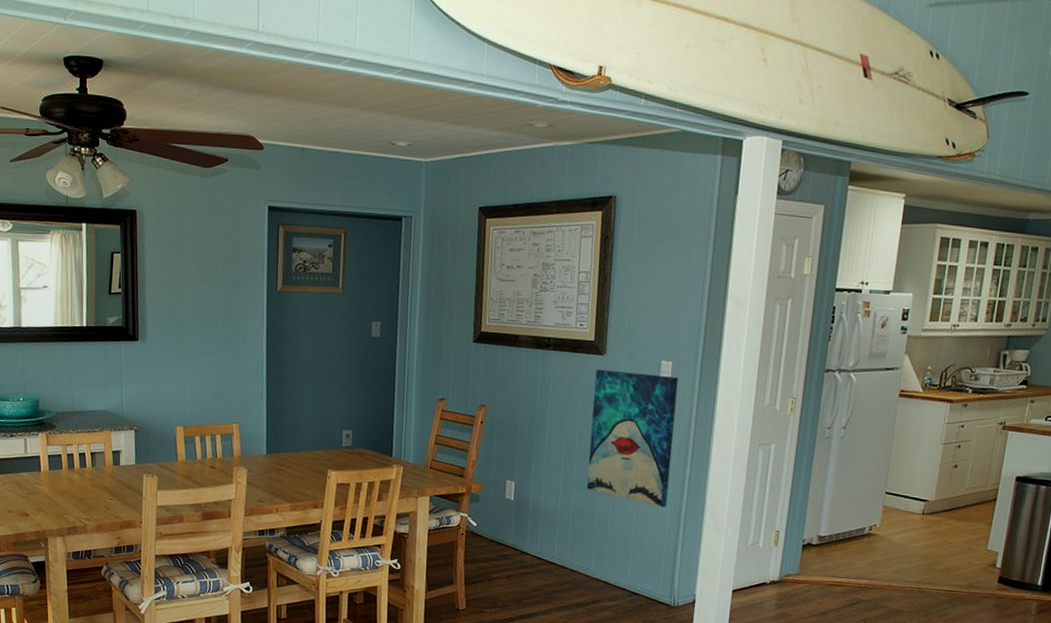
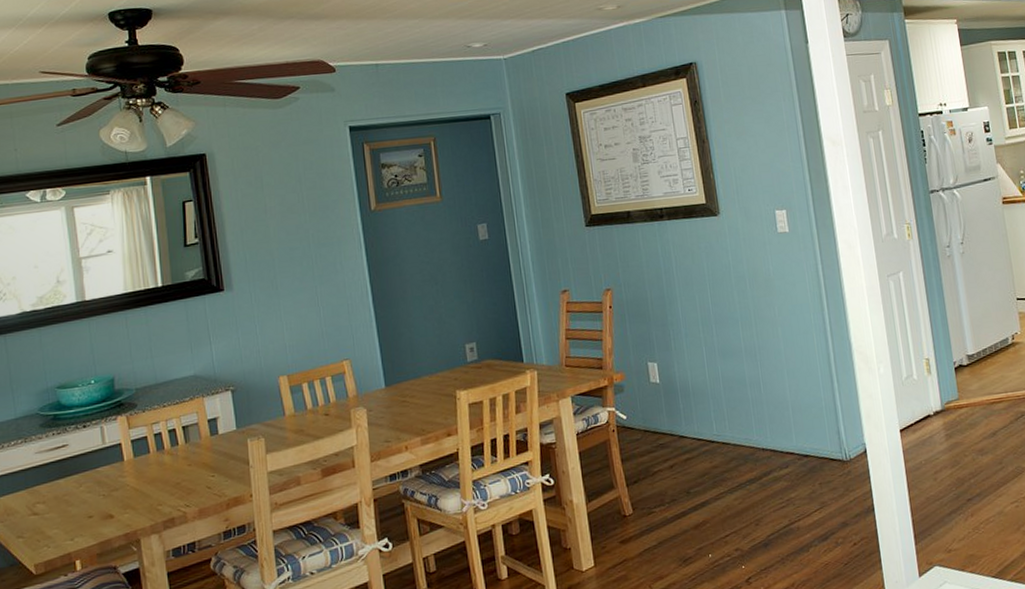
wall art: present [587,369,679,508] -> none [714,224,814,359]

